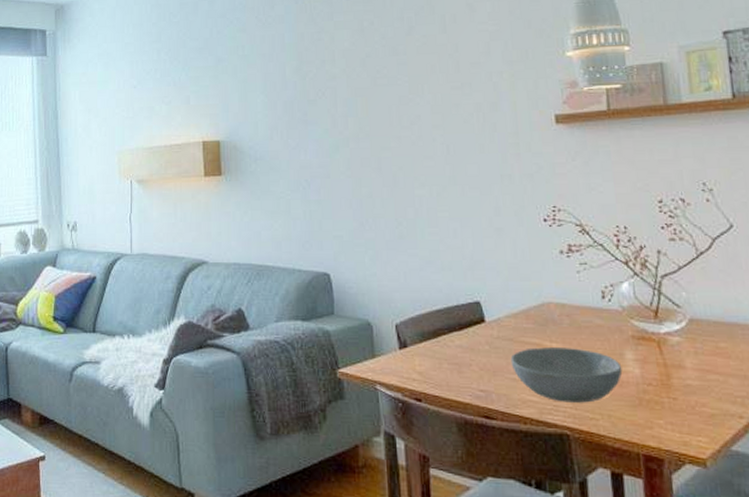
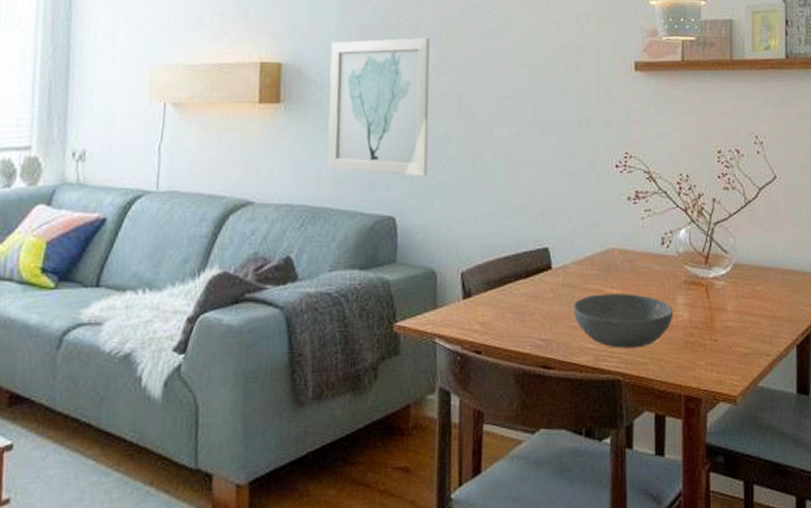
wall art: none [259,108,355,235] -> present [327,37,430,176]

